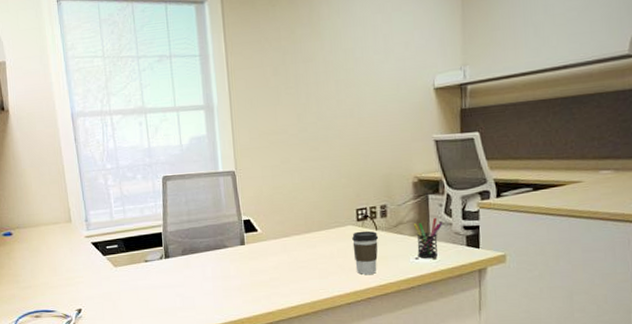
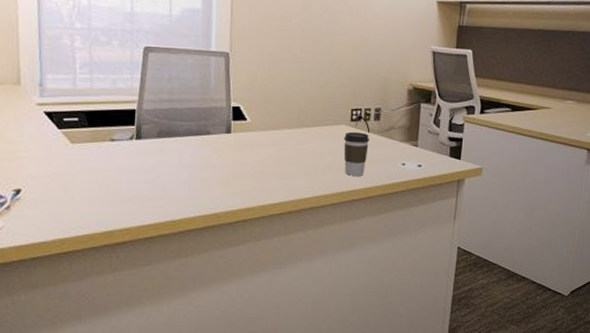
pen holder: present [413,217,443,258] -> none [404,125,431,165]

